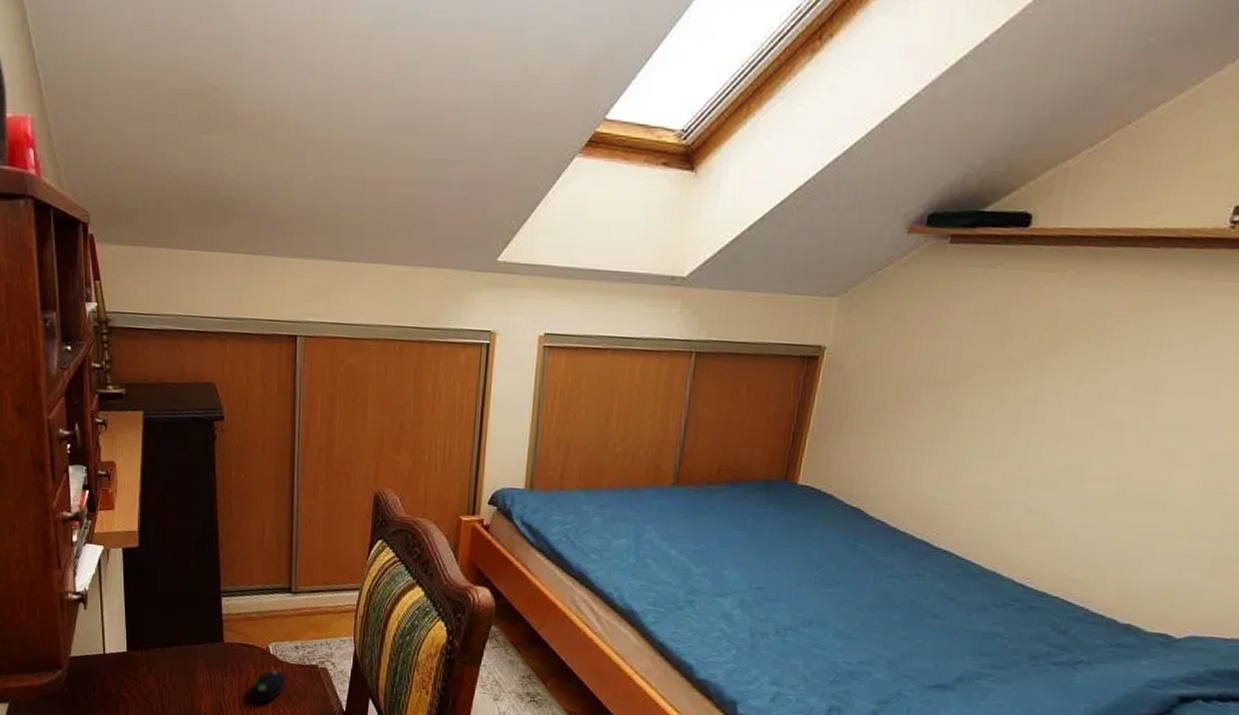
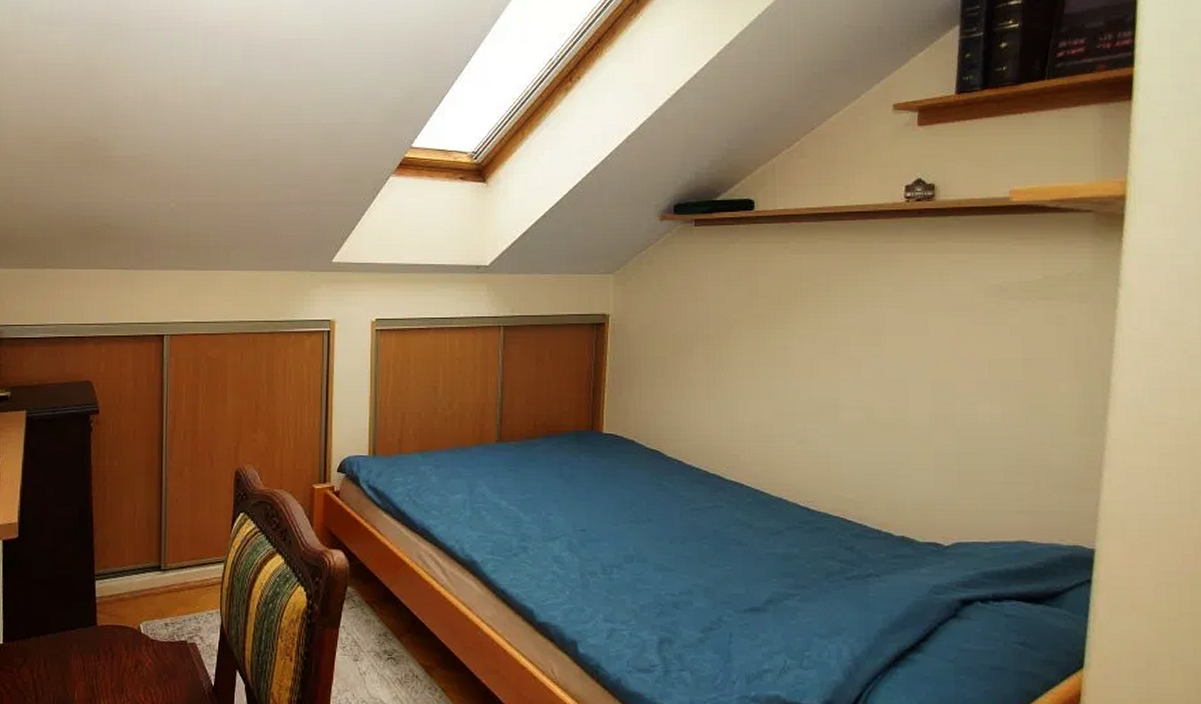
mouse: present [248,670,286,703] -> none [120,649,156,685]

